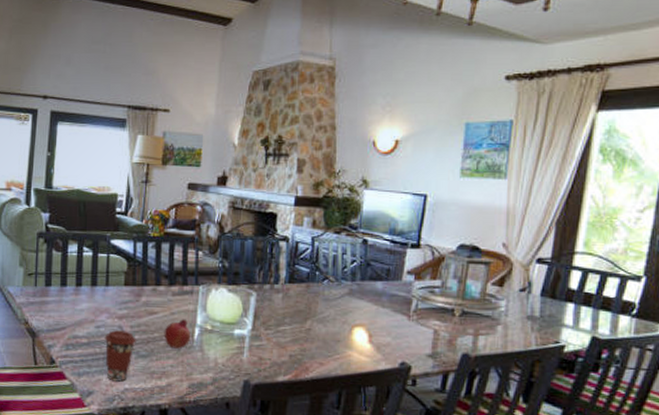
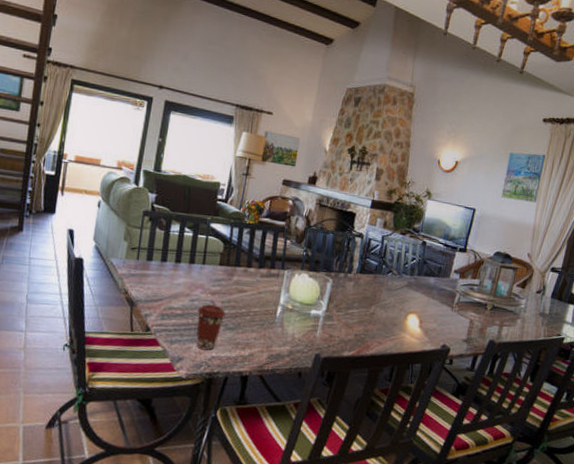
fruit: present [164,319,191,349] -> none [250,298,274,324]

